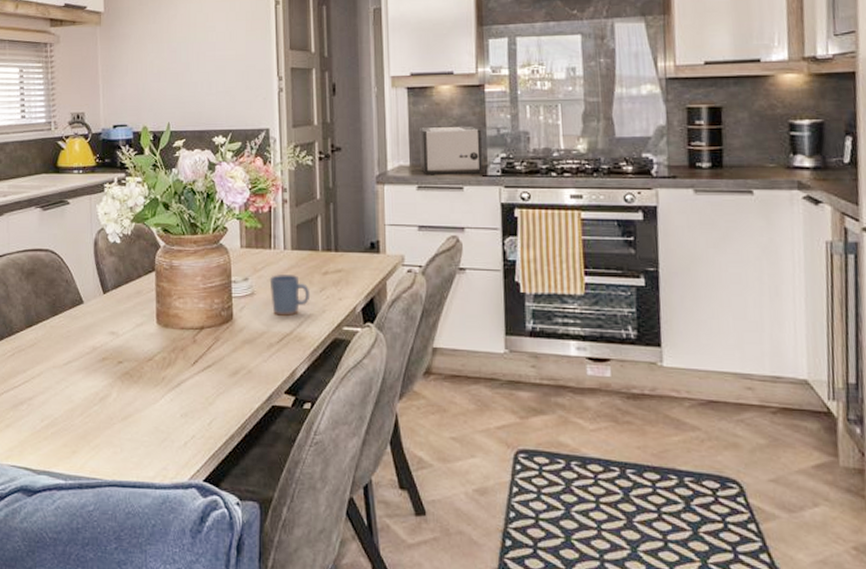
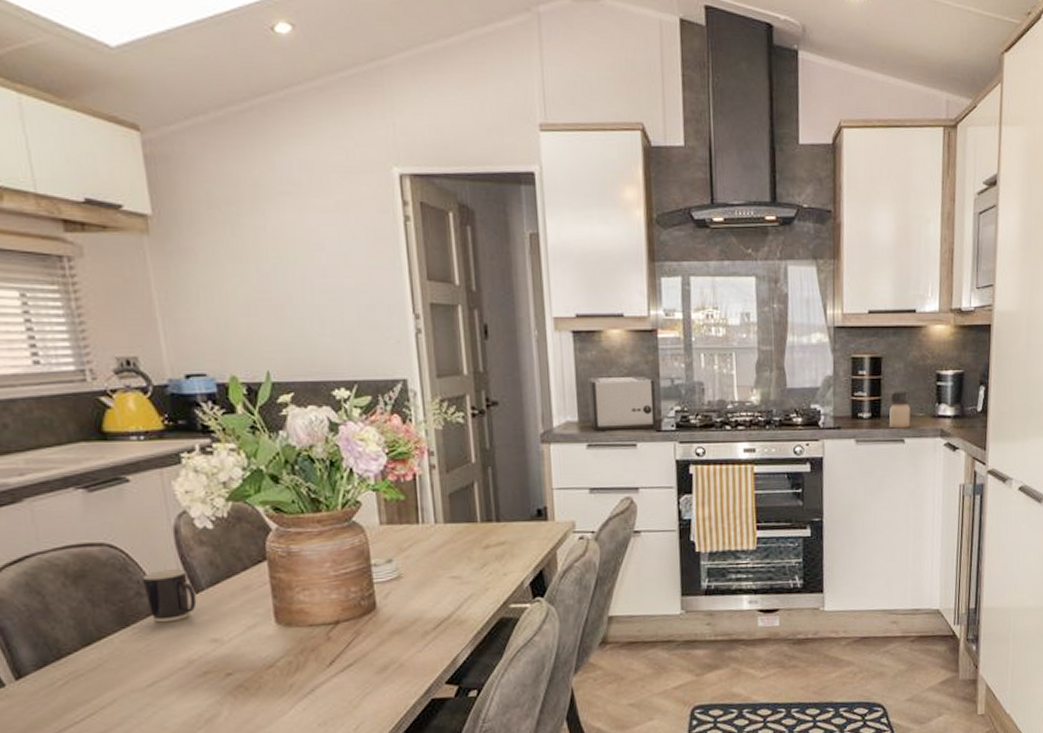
mug: none [69,273,104,315] -> present [141,569,197,623]
mug: present [269,275,311,316] -> none [419,551,470,599]
bottle: none [733,140,760,179] -> present [889,391,911,429]

